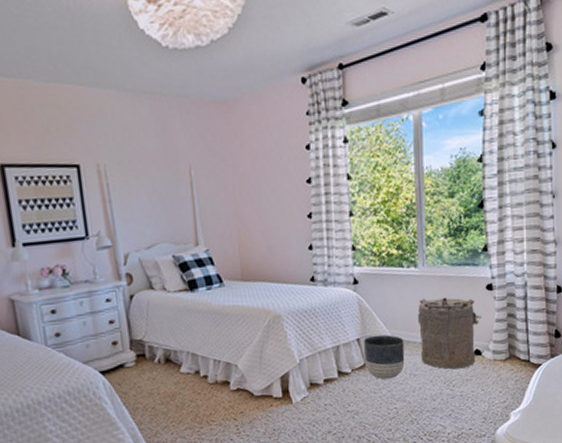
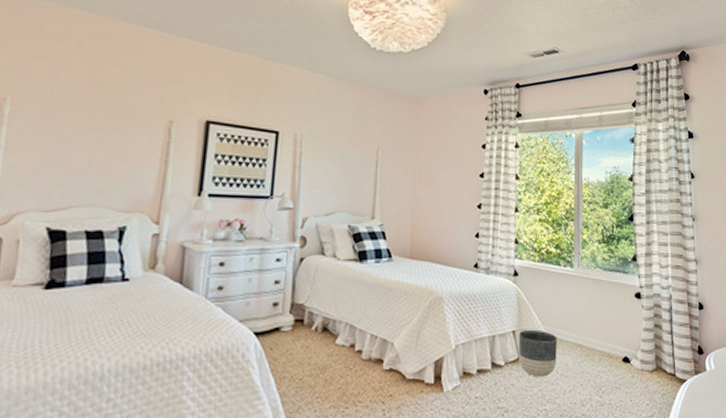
laundry hamper: present [417,297,481,369] -> none [571,299,630,375]

